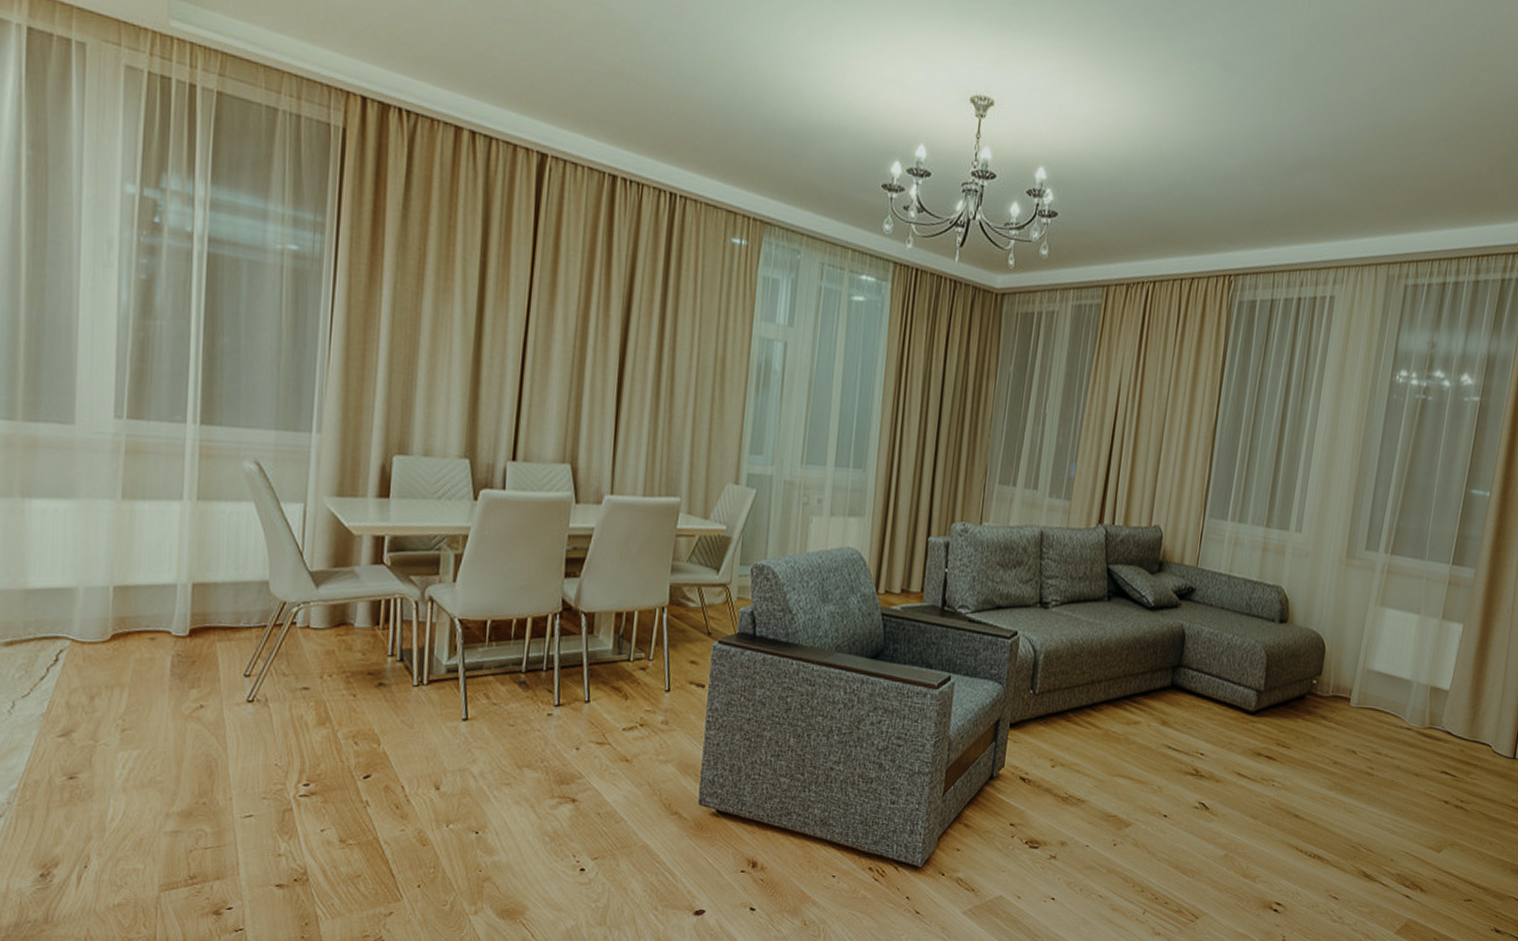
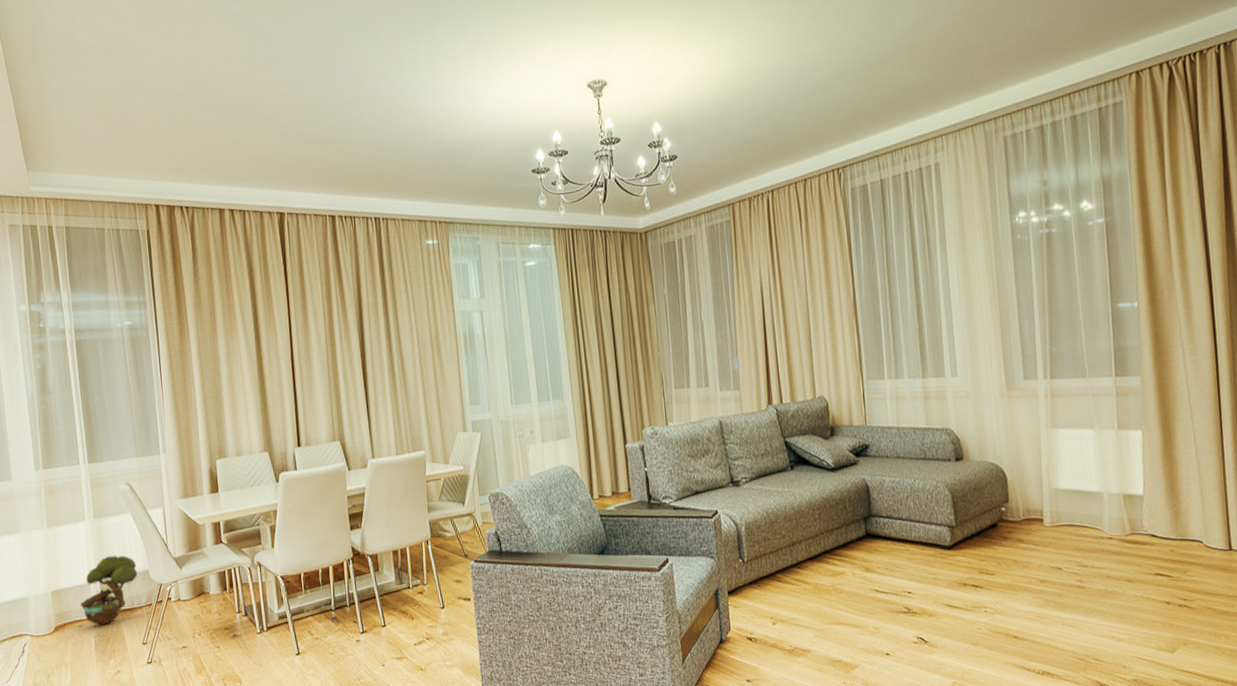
decorative tree: none [156,553,252,643] -> present [79,555,138,625]

